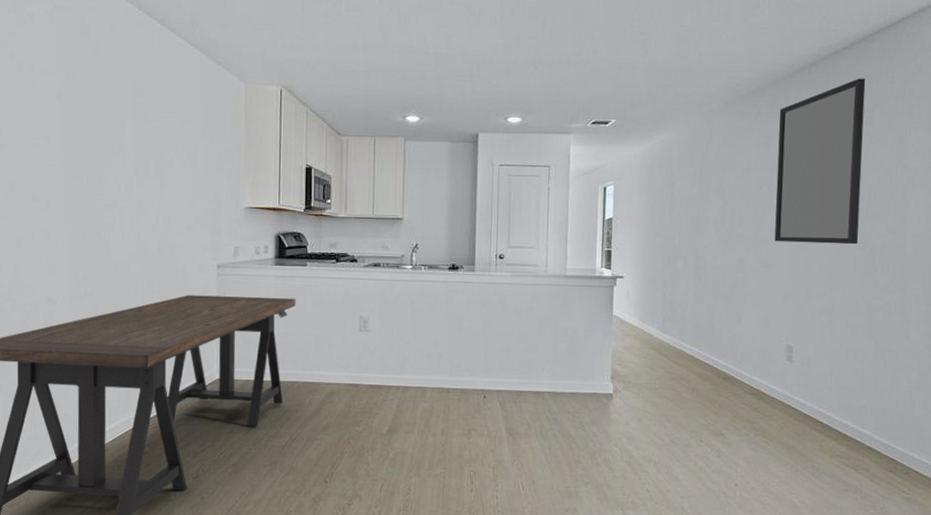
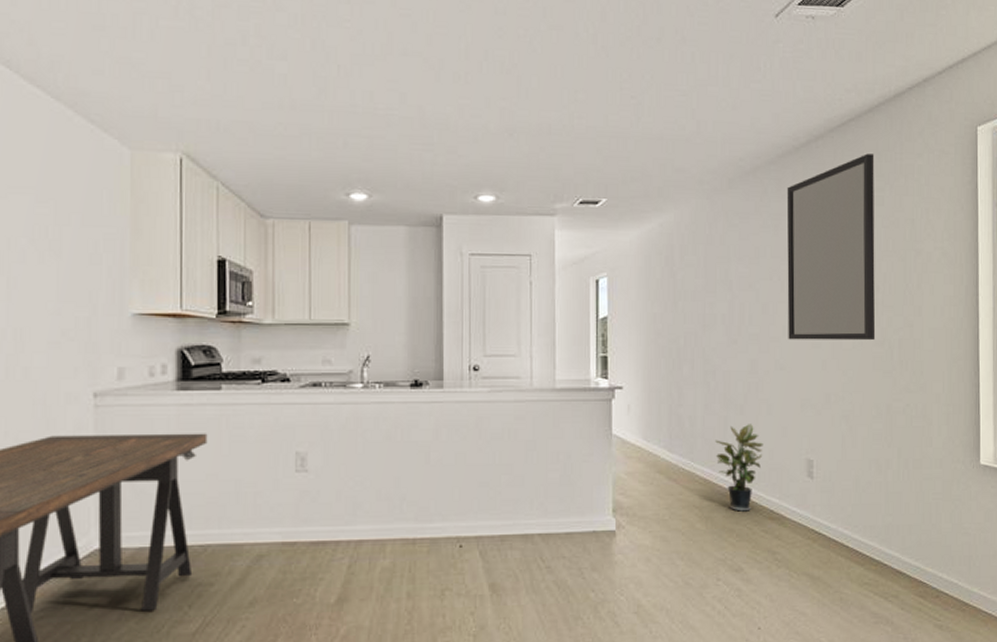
potted plant: none [703,312,747,386] -> present [715,424,763,512]

